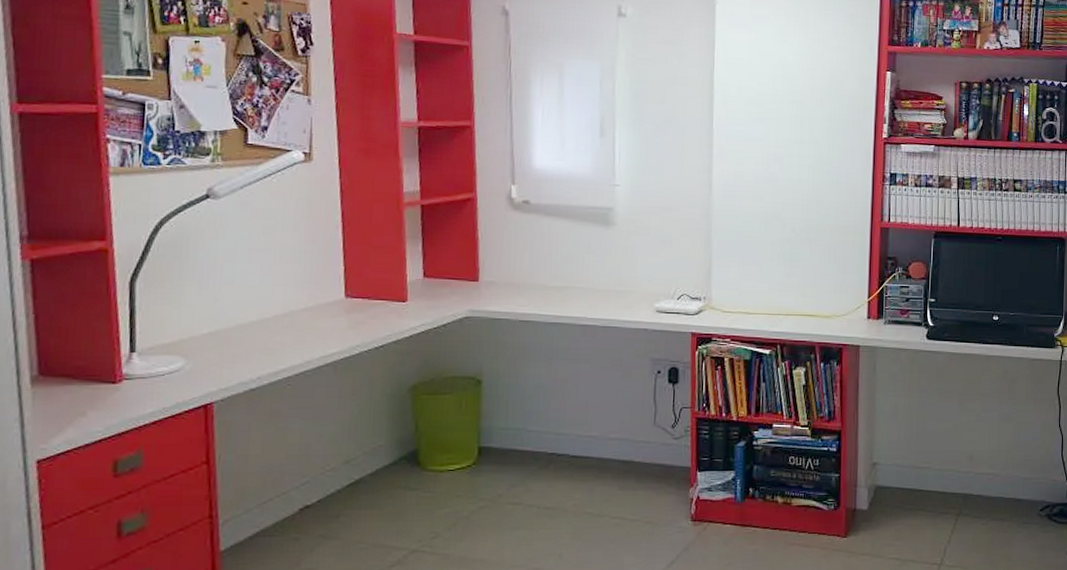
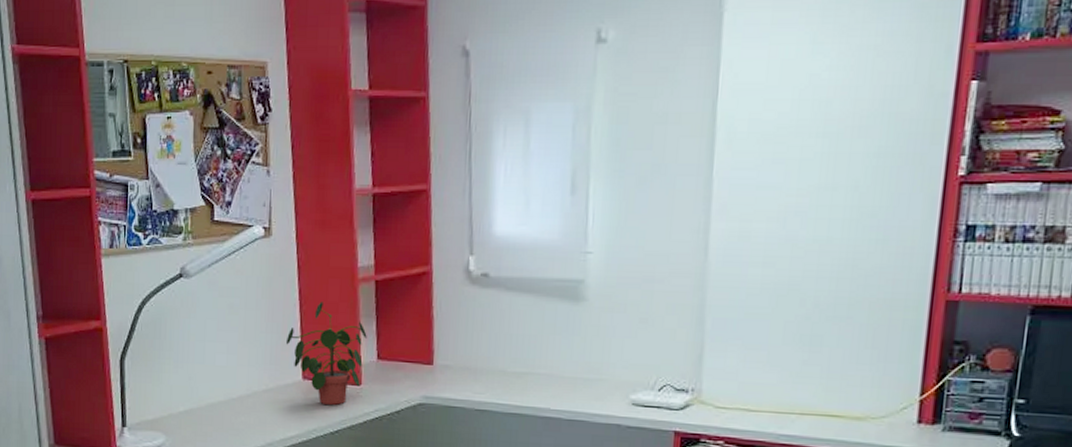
potted plant: none [327,224,413,322] -> present [285,302,367,406]

